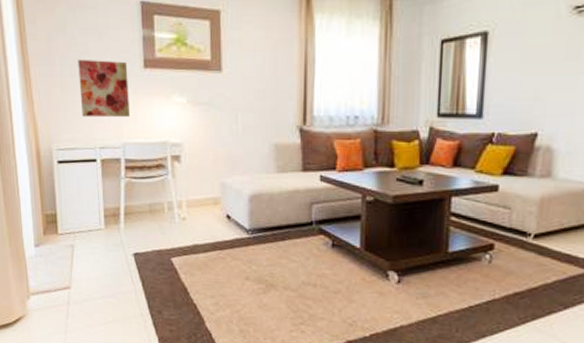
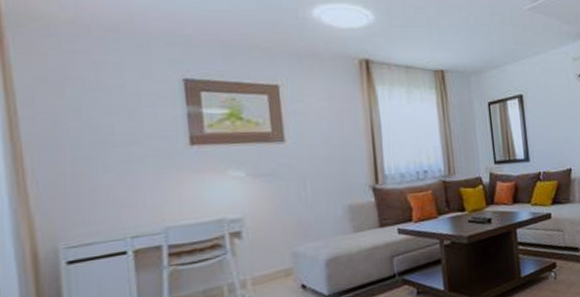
wall art: present [78,59,130,118] -> none [98,140,173,206]

